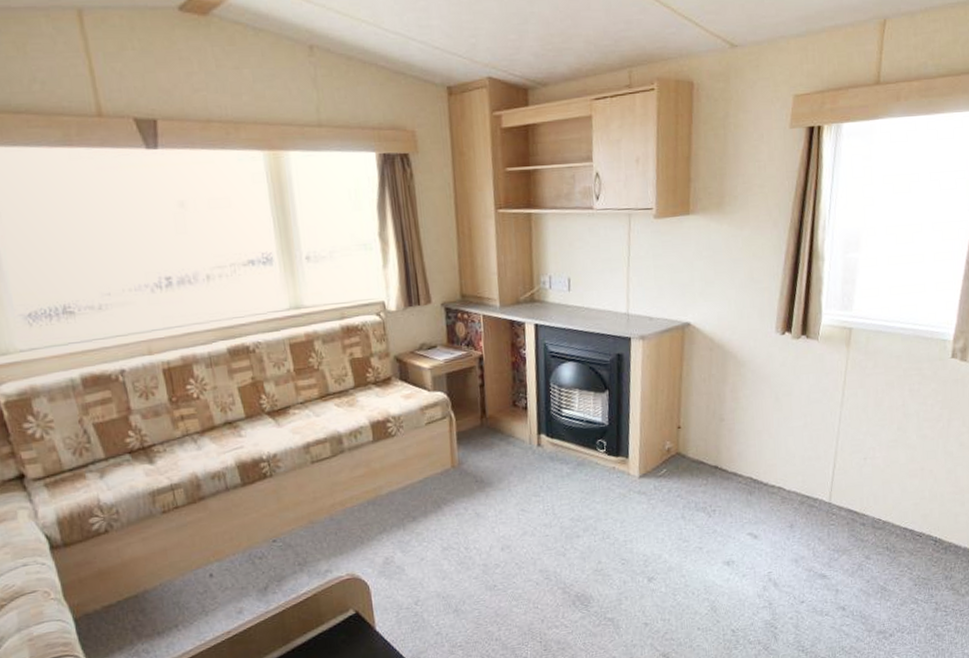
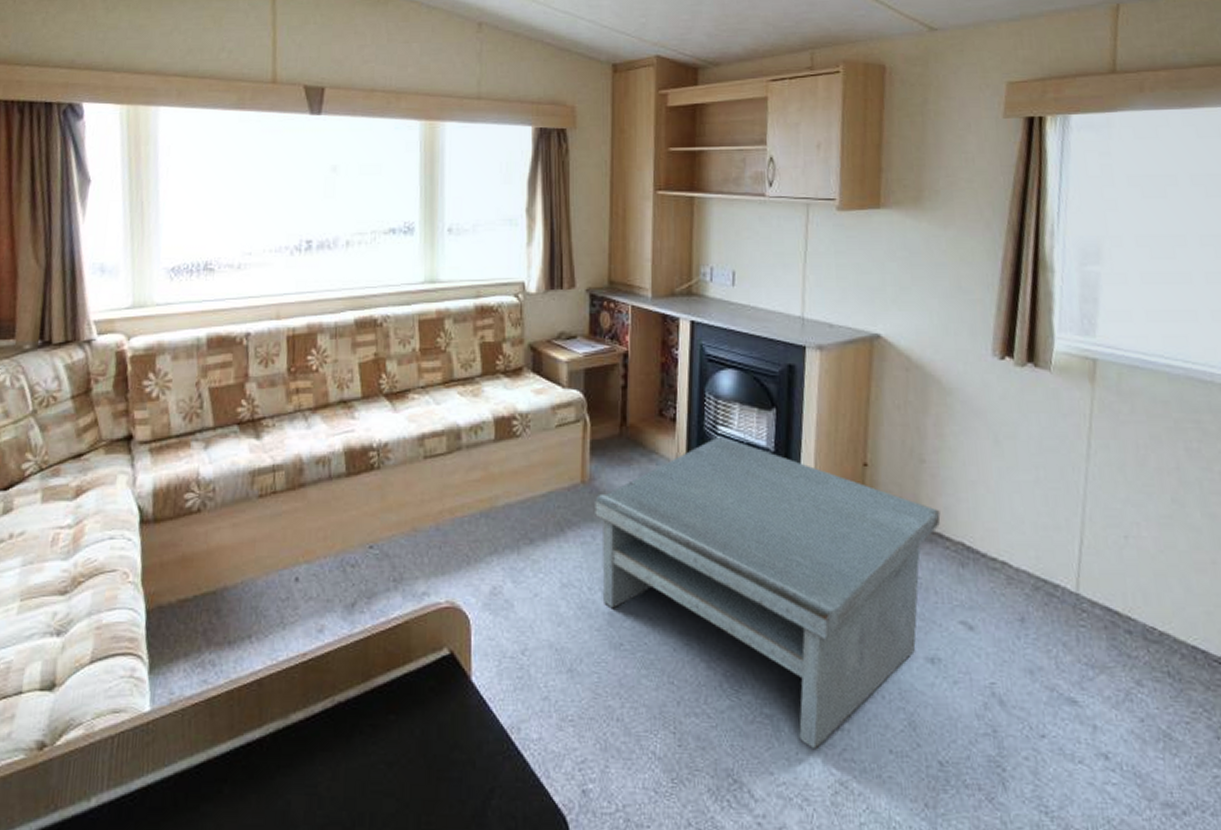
coffee table: none [464,417,735,637] -> present [595,436,941,750]

